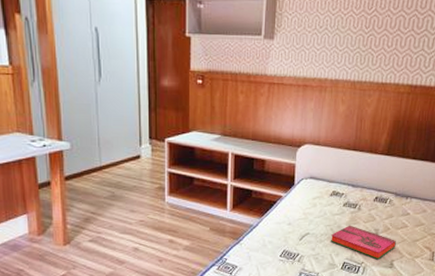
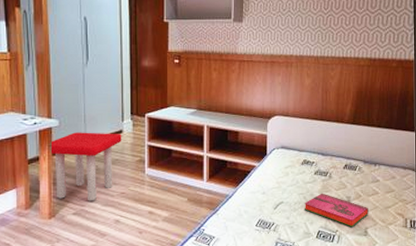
stool: none [60,156,140,229] -> present [49,132,122,201]

